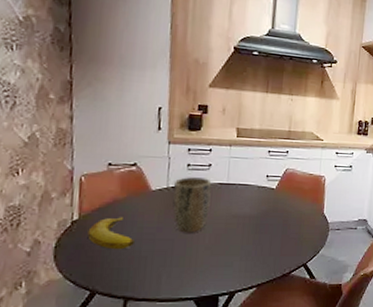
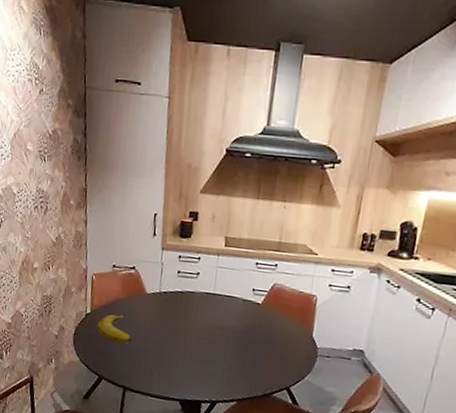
plant pot: present [172,177,212,233] -> none [163,283,199,338]

